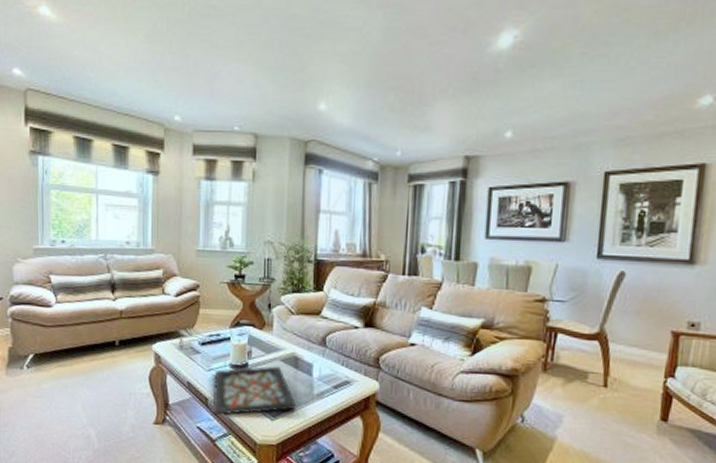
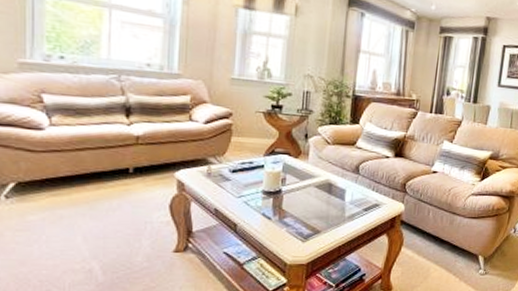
decorative tray: present [212,366,296,416] -> none [241,192,328,241]

